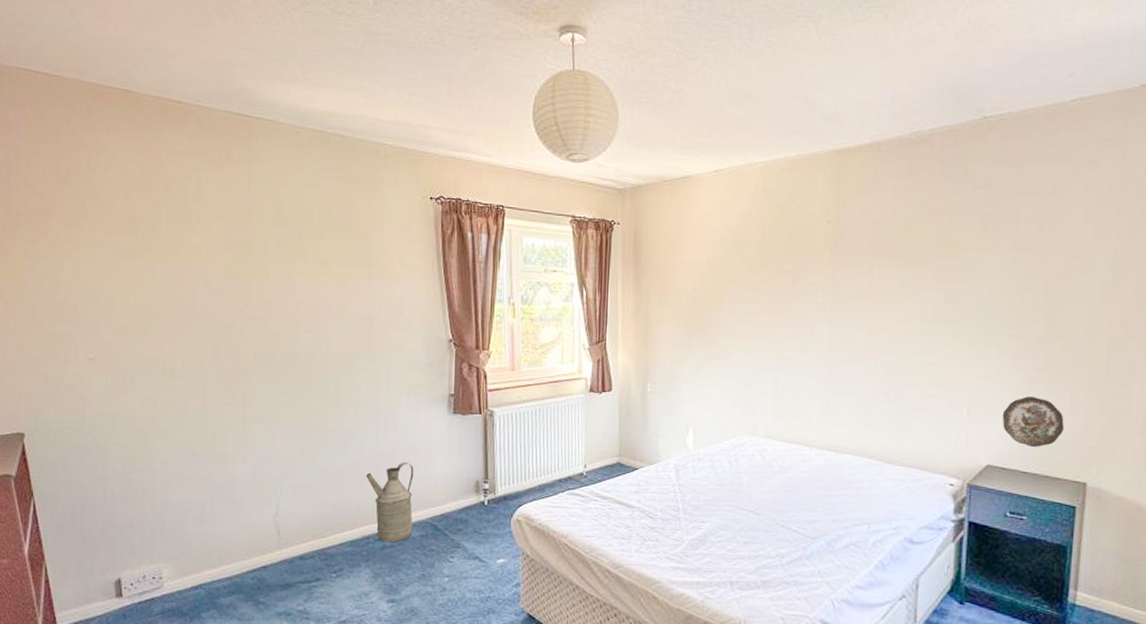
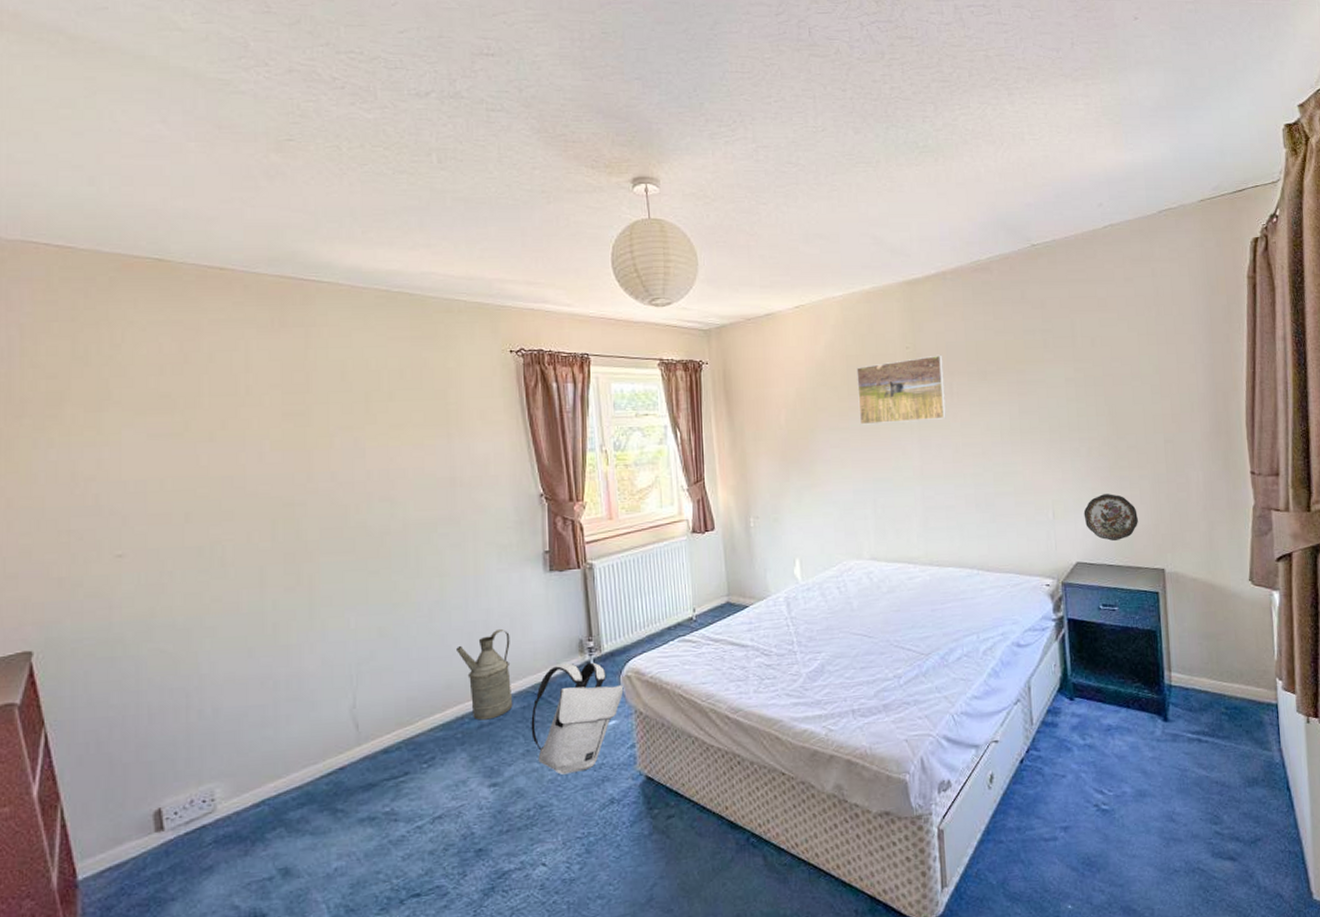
backpack: none [427,500,513,601] -> present [531,662,624,775]
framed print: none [769,232,867,301] -> present [856,354,946,425]

